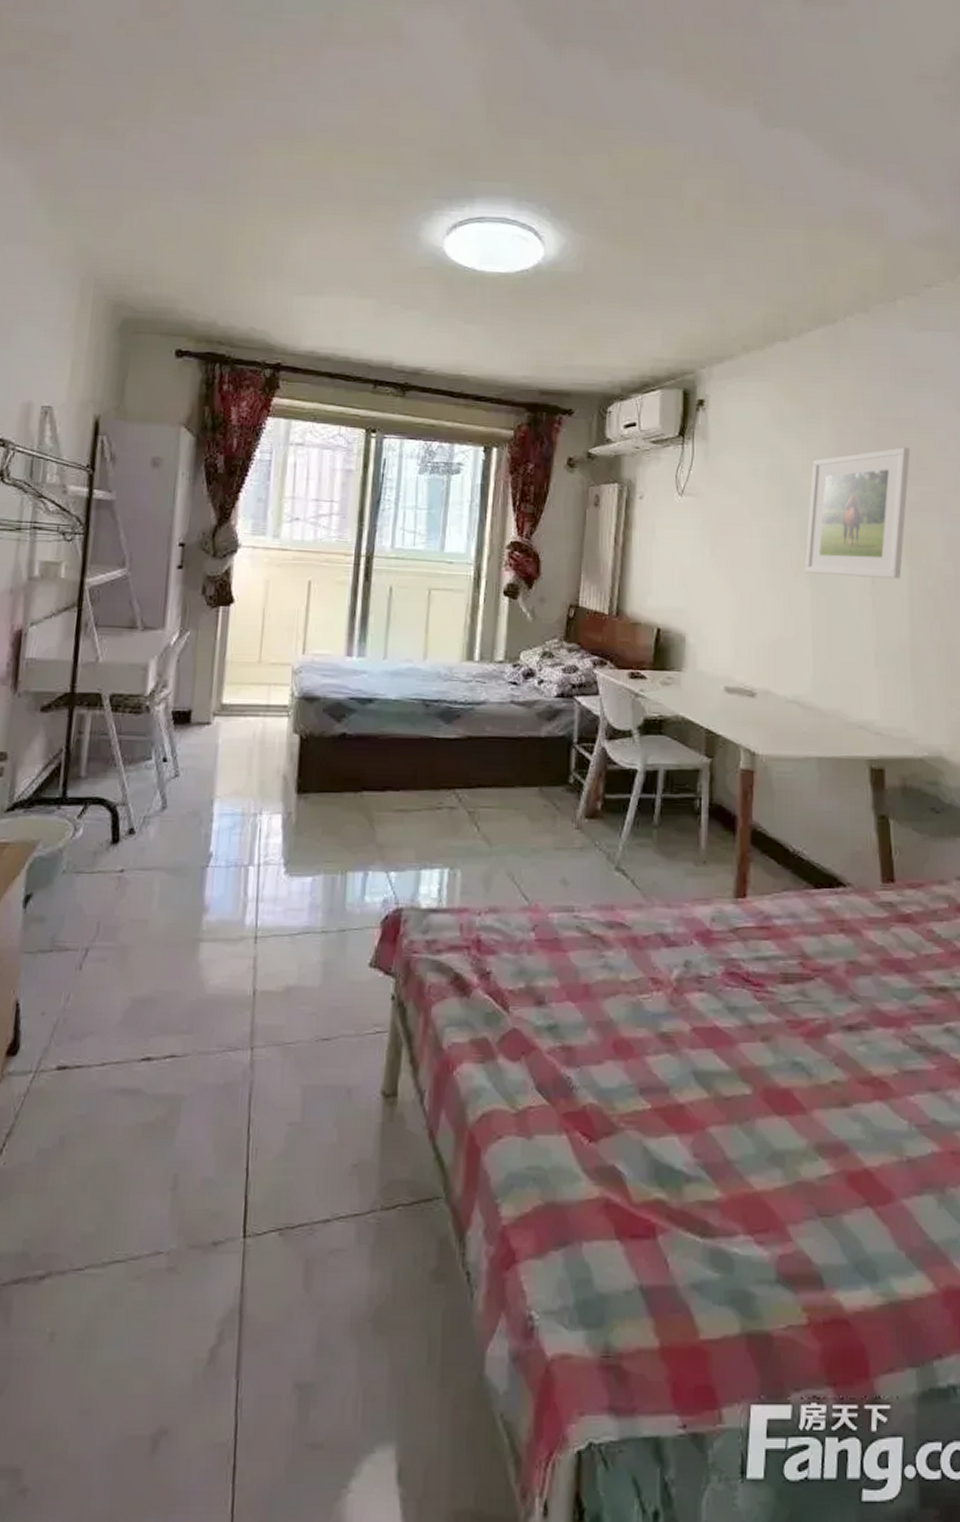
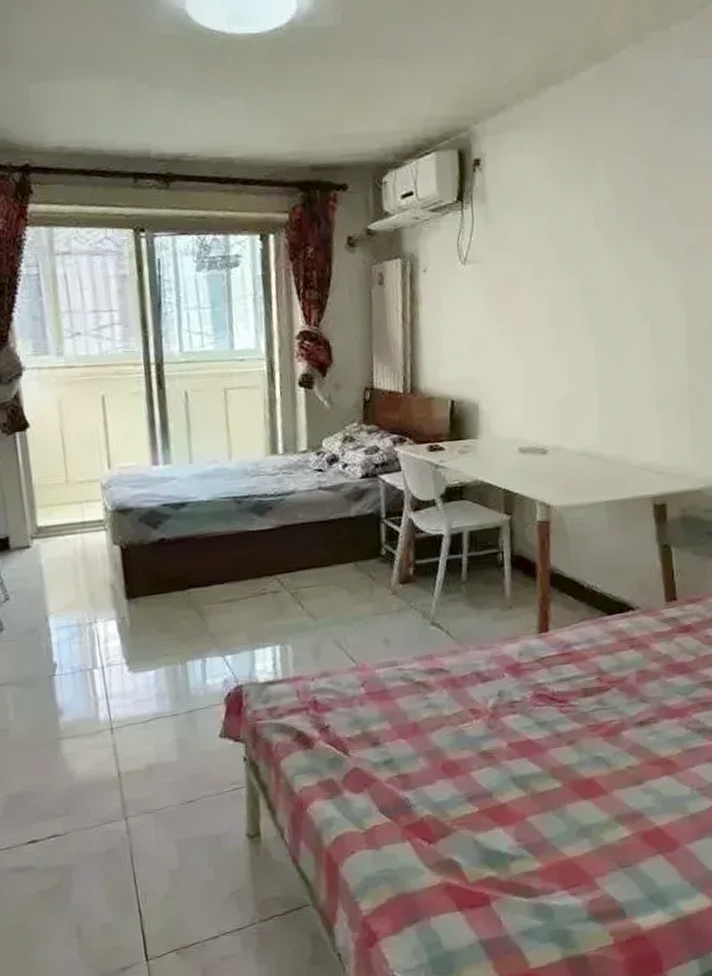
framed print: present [804,447,910,580] -> none [587,189,686,329]

